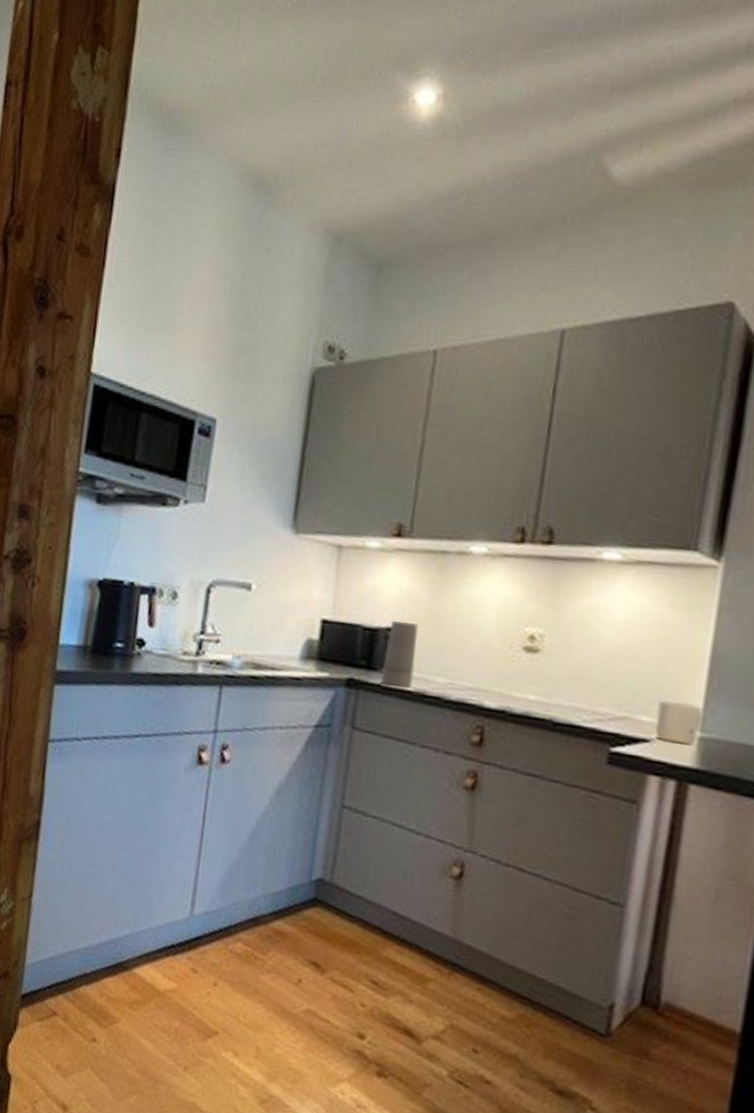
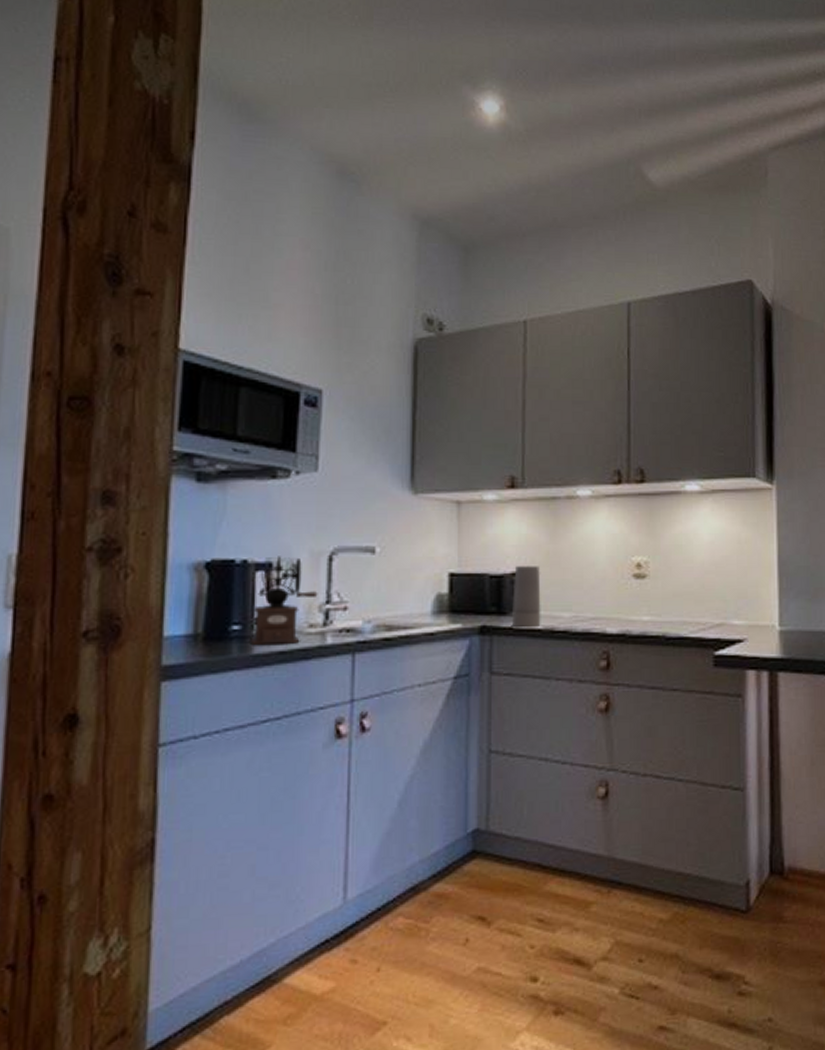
coffee grinder: none [130,582,194,669] -> present [250,556,318,646]
mug: present [655,700,704,745] -> none [745,603,780,639]

